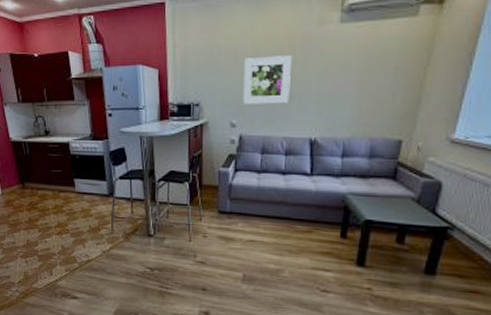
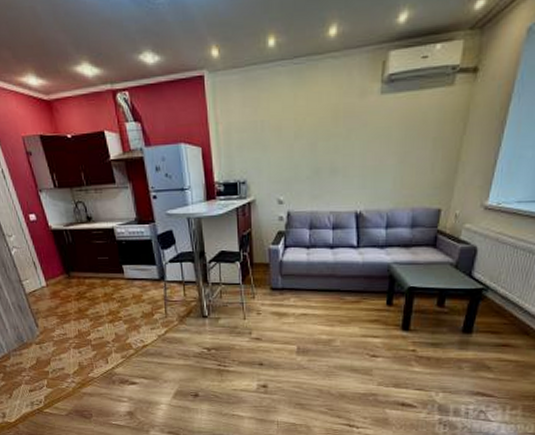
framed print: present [242,56,292,104] -> none [288,129,335,180]

